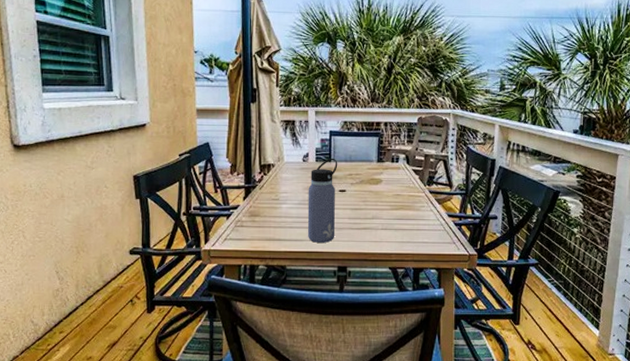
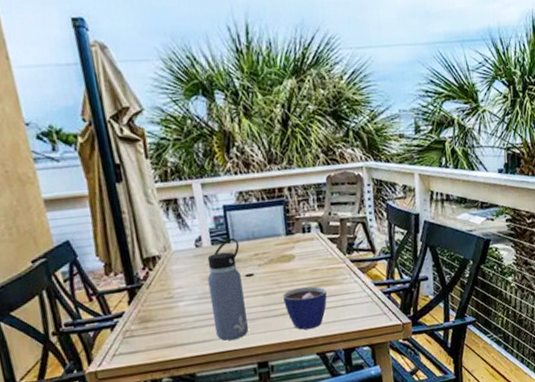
cup: none [367,208,405,245] -> present [283,286,327,330]

